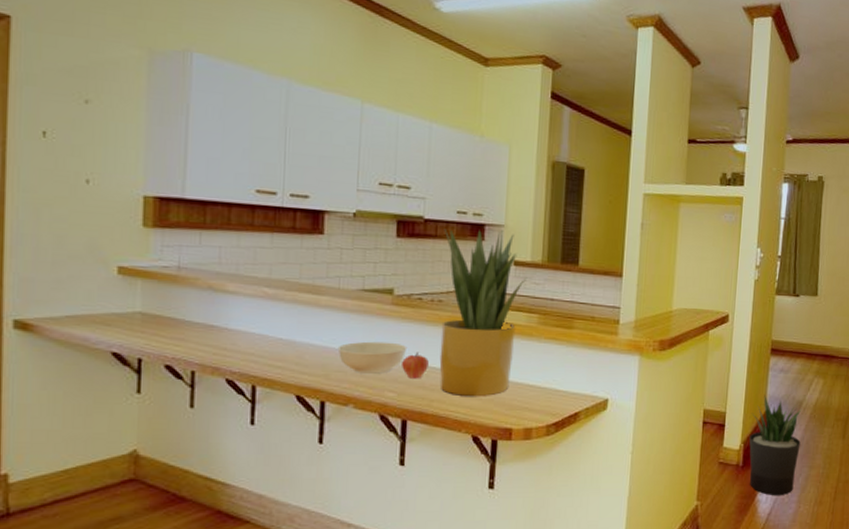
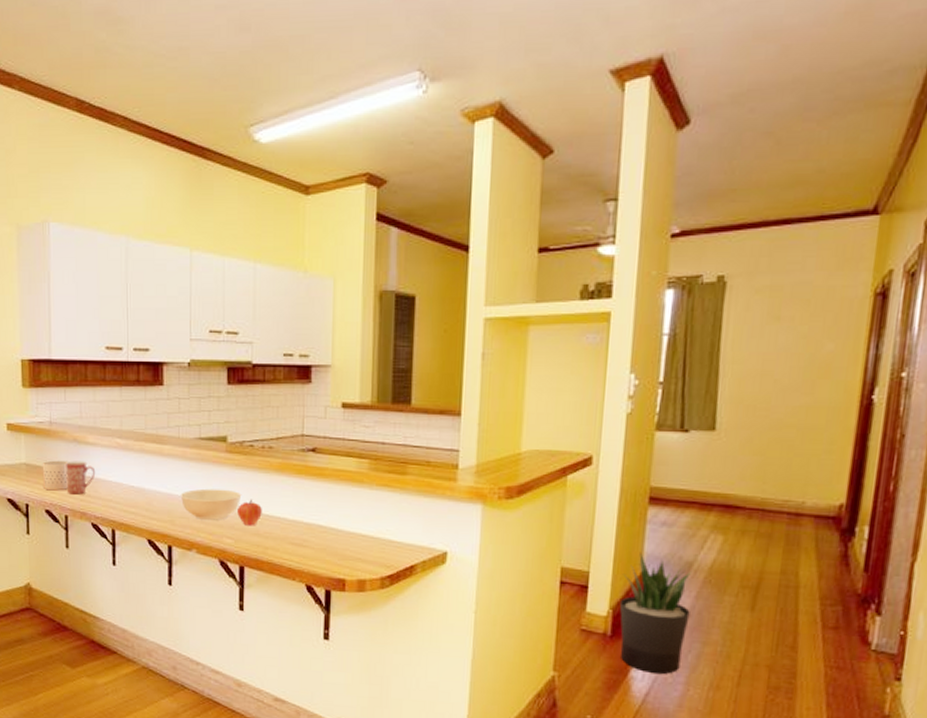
mug: none [163,309,200,344] -> present [42,460,69,491]
mug: none [195,310,235,348] -> present [65,461,96,495]
planter: present [439,229,526,396] -> none [271,371,355,545]

